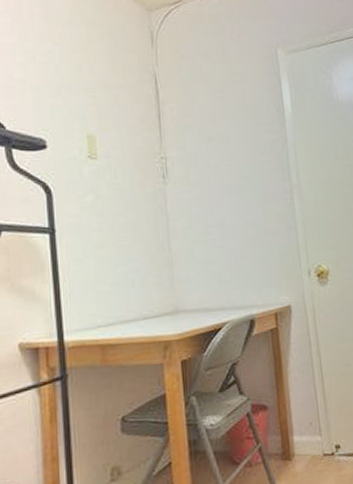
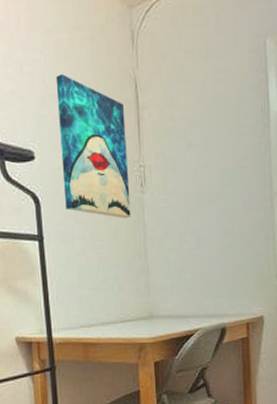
wall art: none [71,66,153,210] -> present [55,74,131,219]

